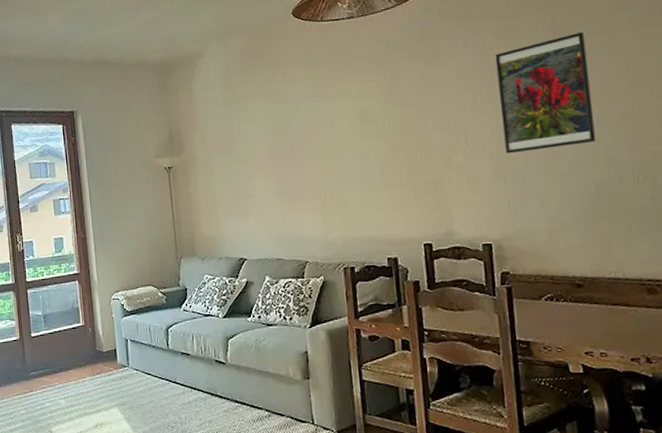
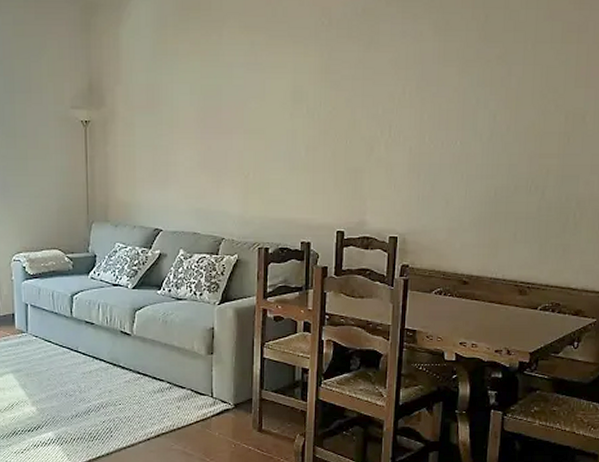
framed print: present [495,32,596,154] -> none [424,37,511,151]

